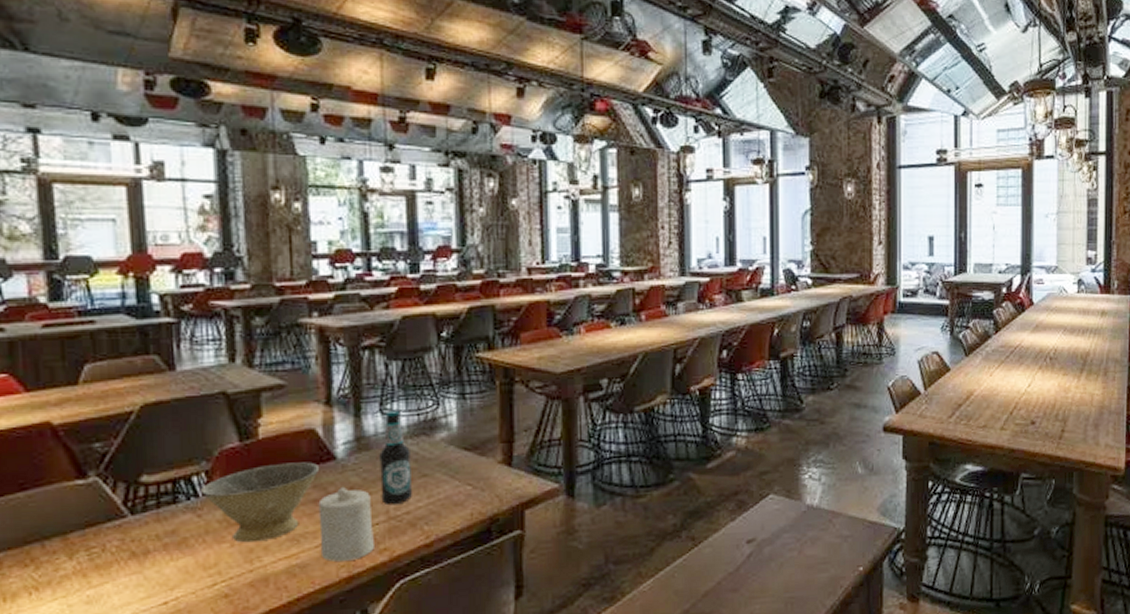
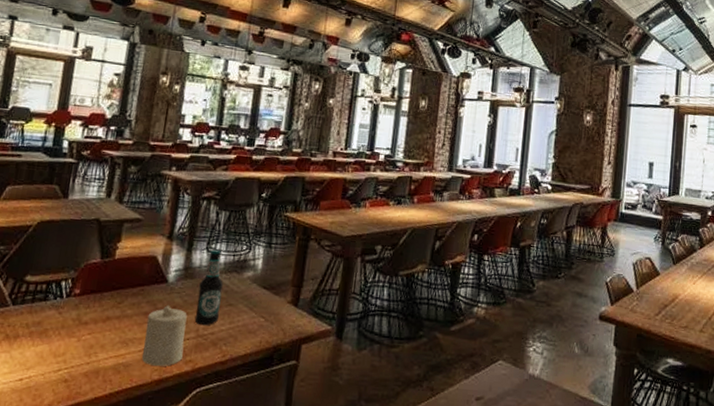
bowl: present [201,462,320,543] -> none [65,280,155,341]

